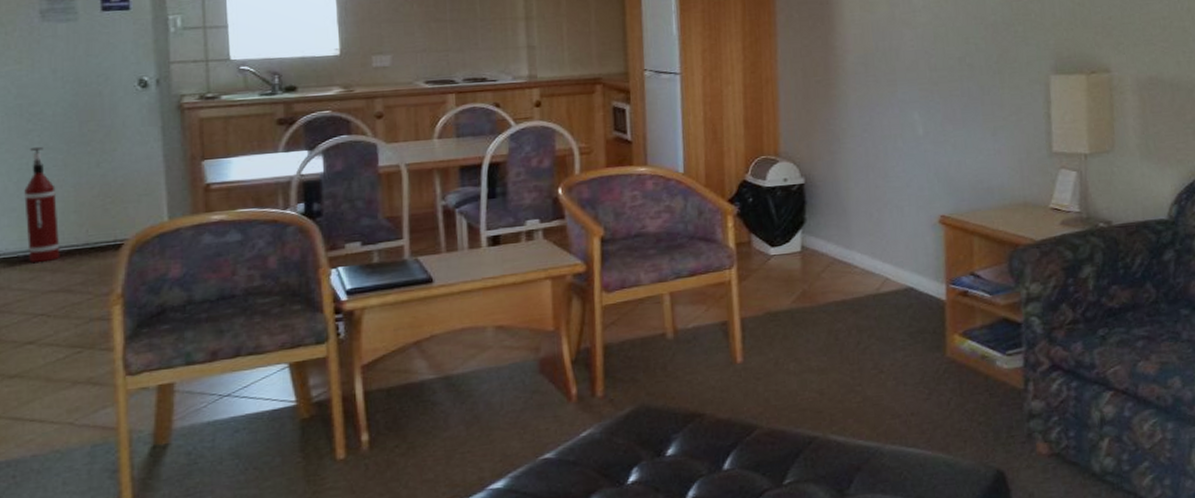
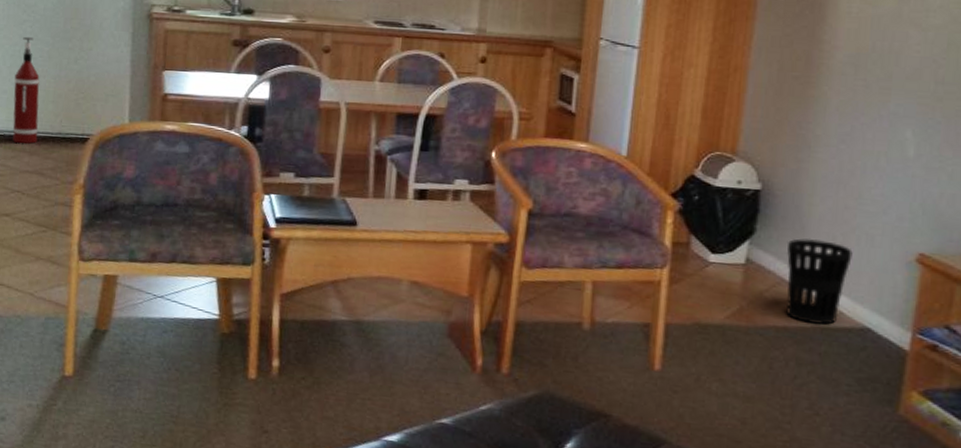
wastebasket: none [834,218,889,293] -> present [786,238,853,325]

